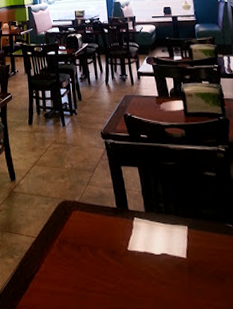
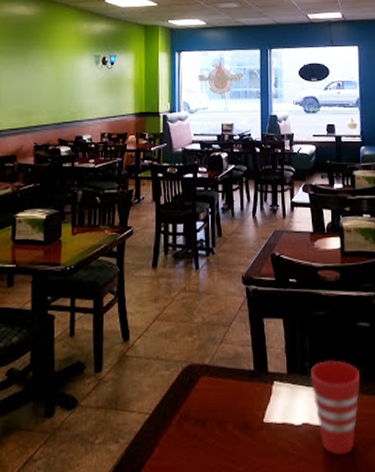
cup: none [165,203,211,282] -> present [311,360,360,455]

